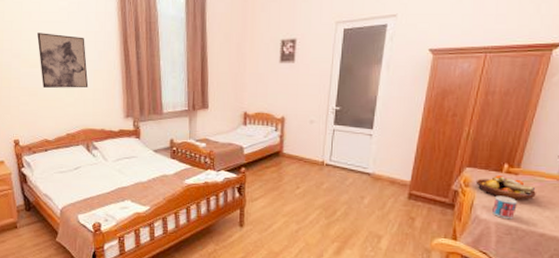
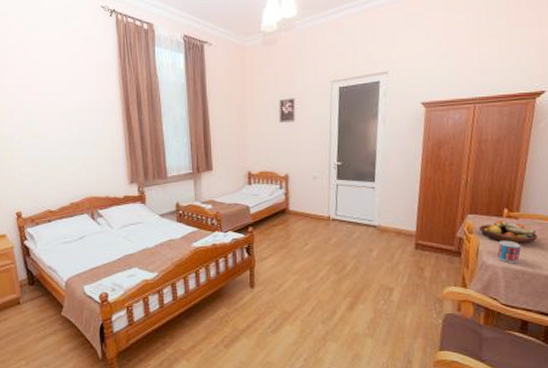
wall art: present [37,33,89,89] -> none [39,104,92,159]

